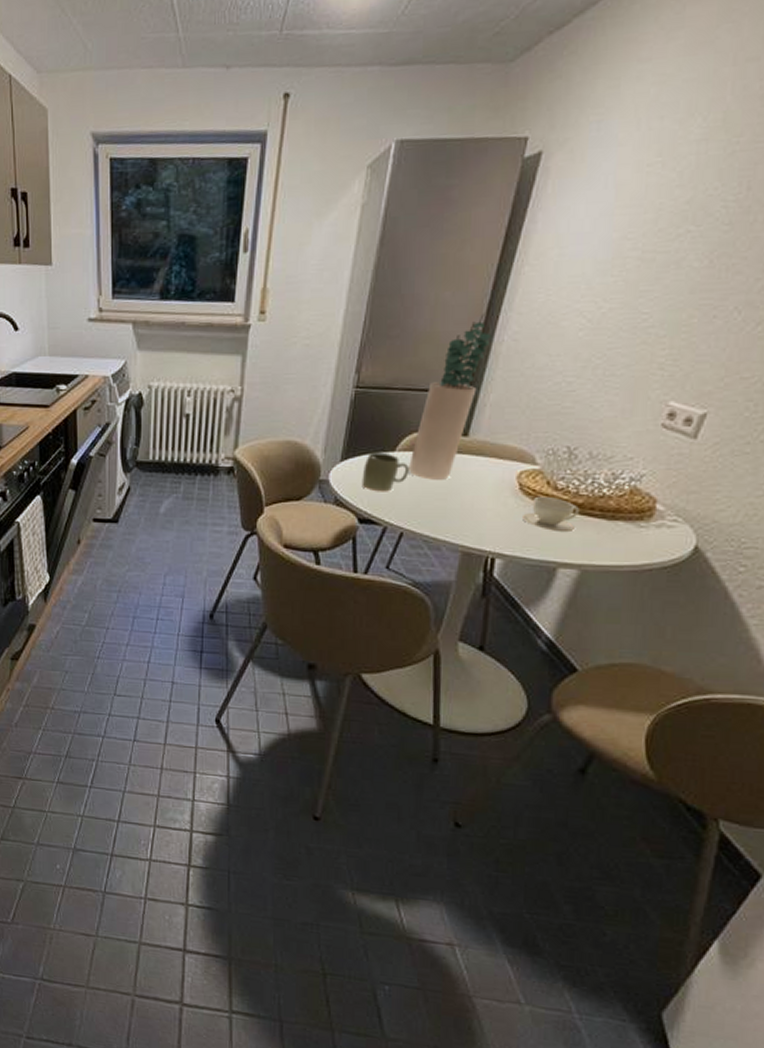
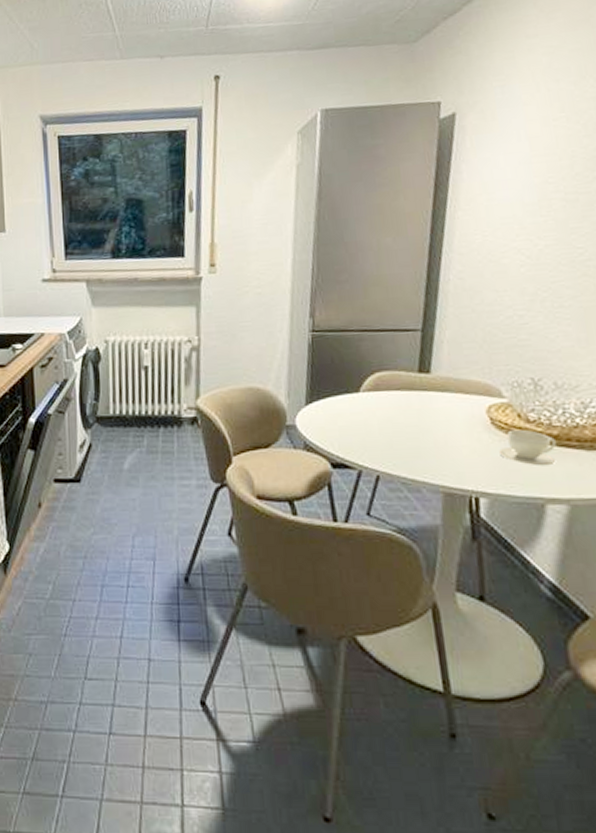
mug: present [361,452,409,492] -> none [329,393,377,435]
vase: present [409,313,493,480] -> none [375,255,438,419]

